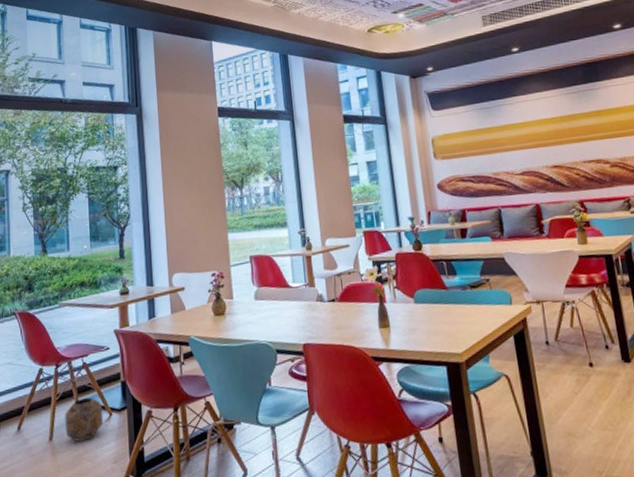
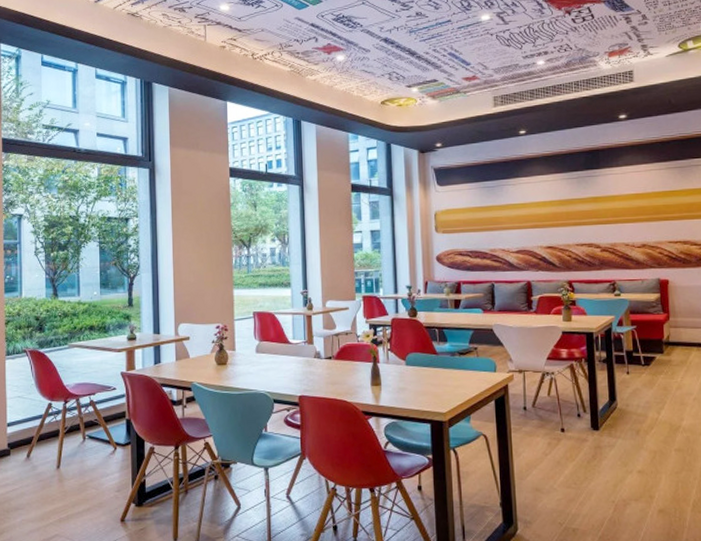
planter: present [65,397,104,442] -> none [72,432,108,471]

